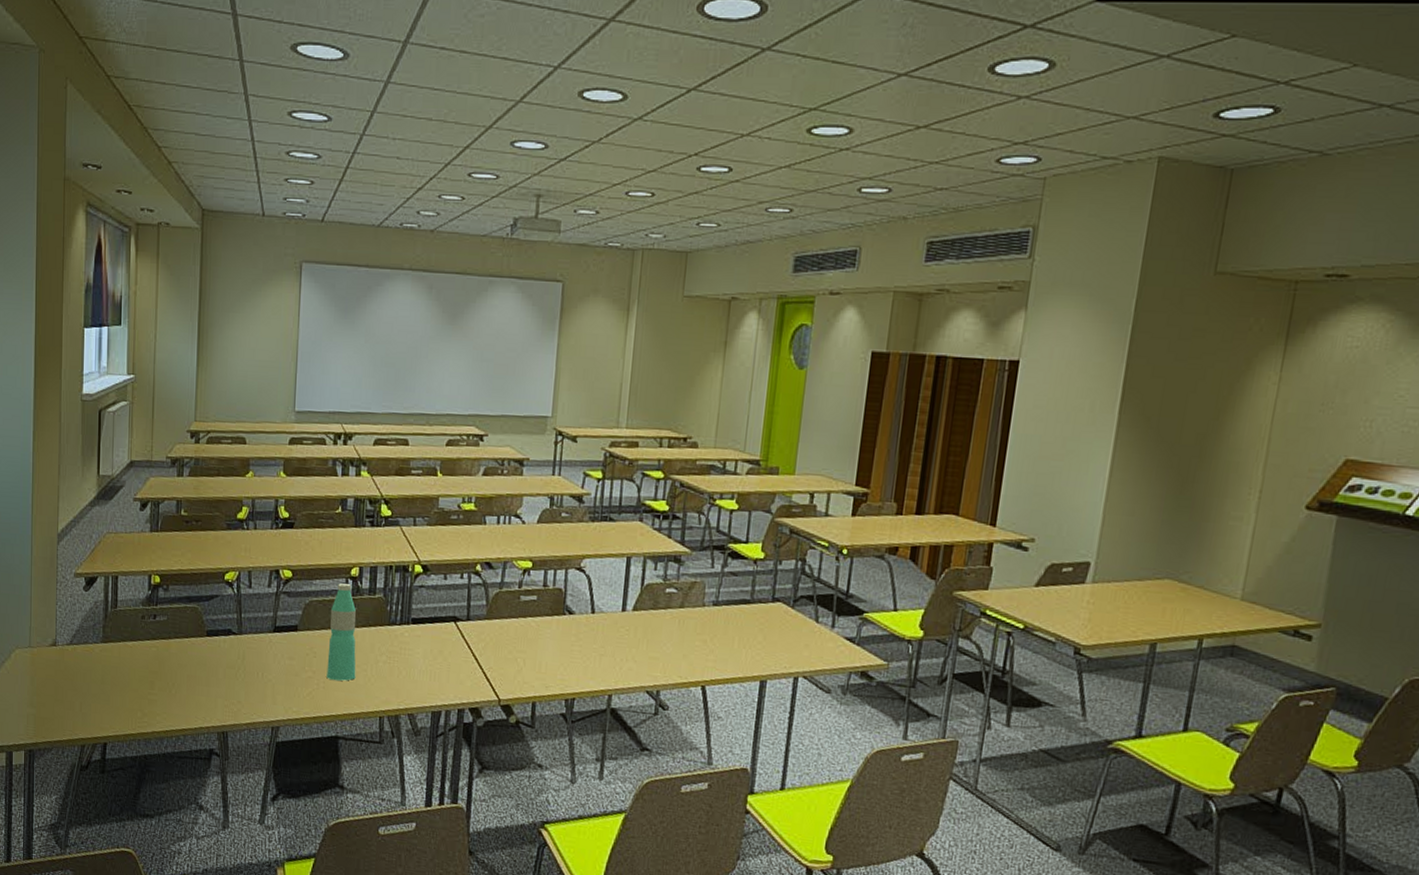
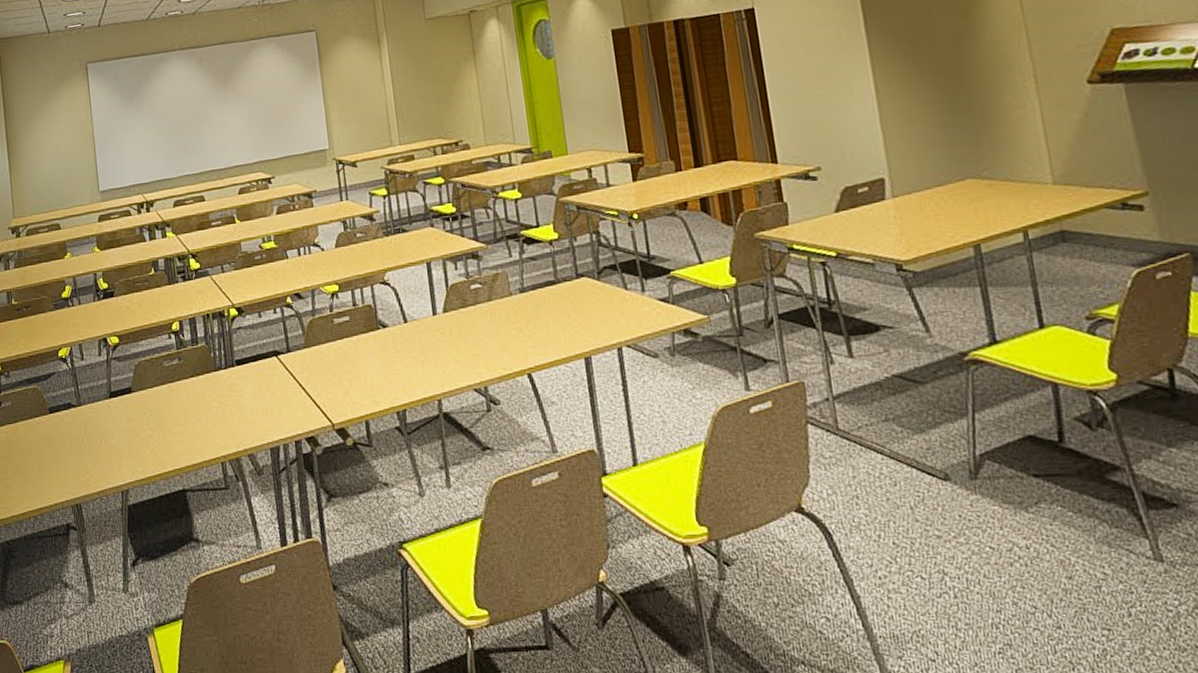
water bottle: present [326,583,356,681] -> none [159,339,193,434]

